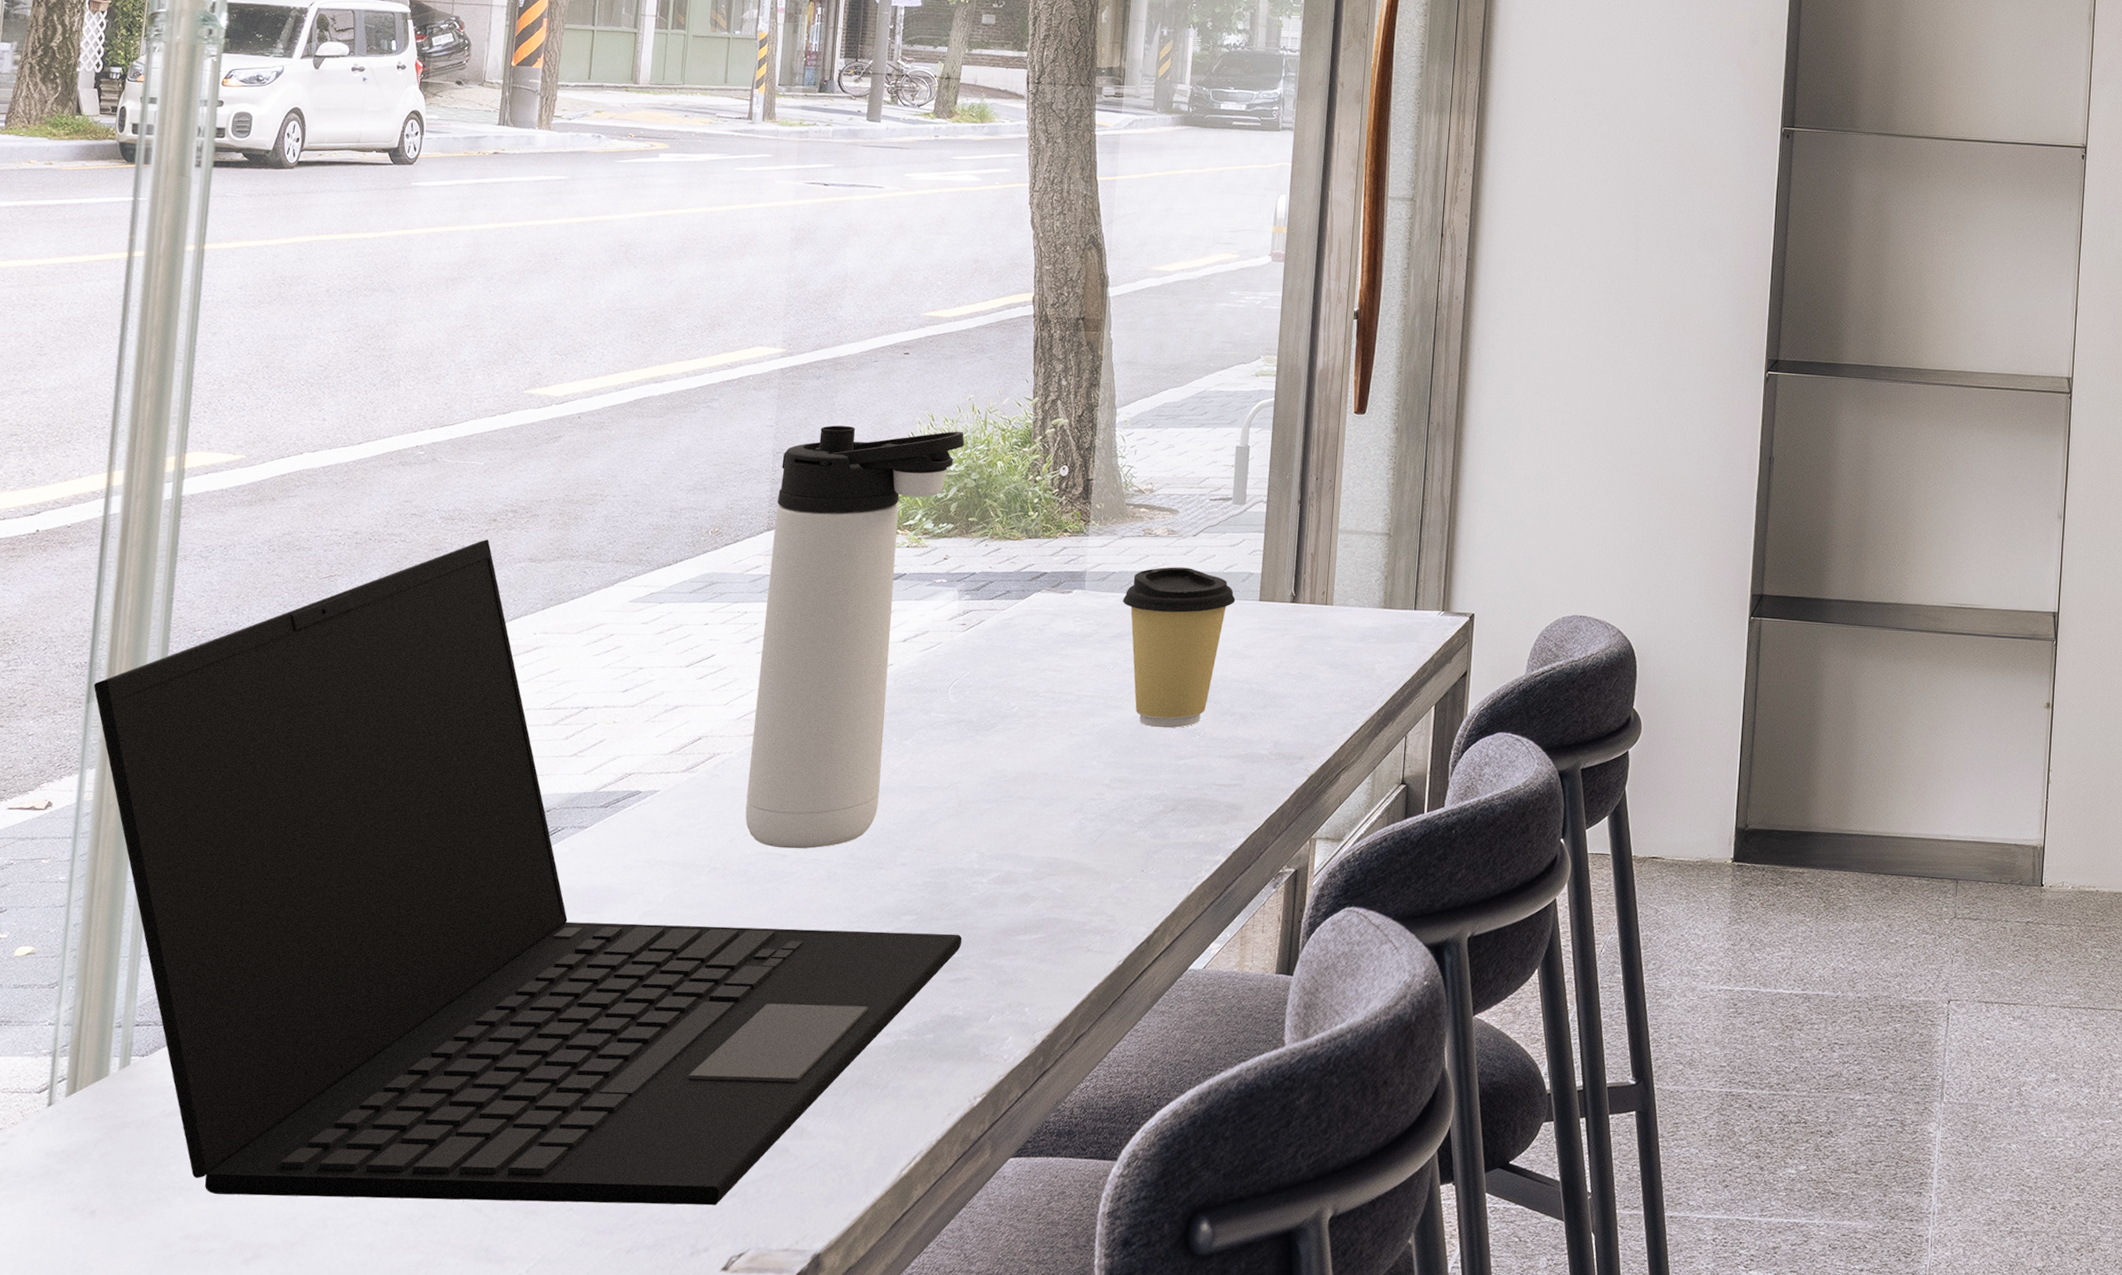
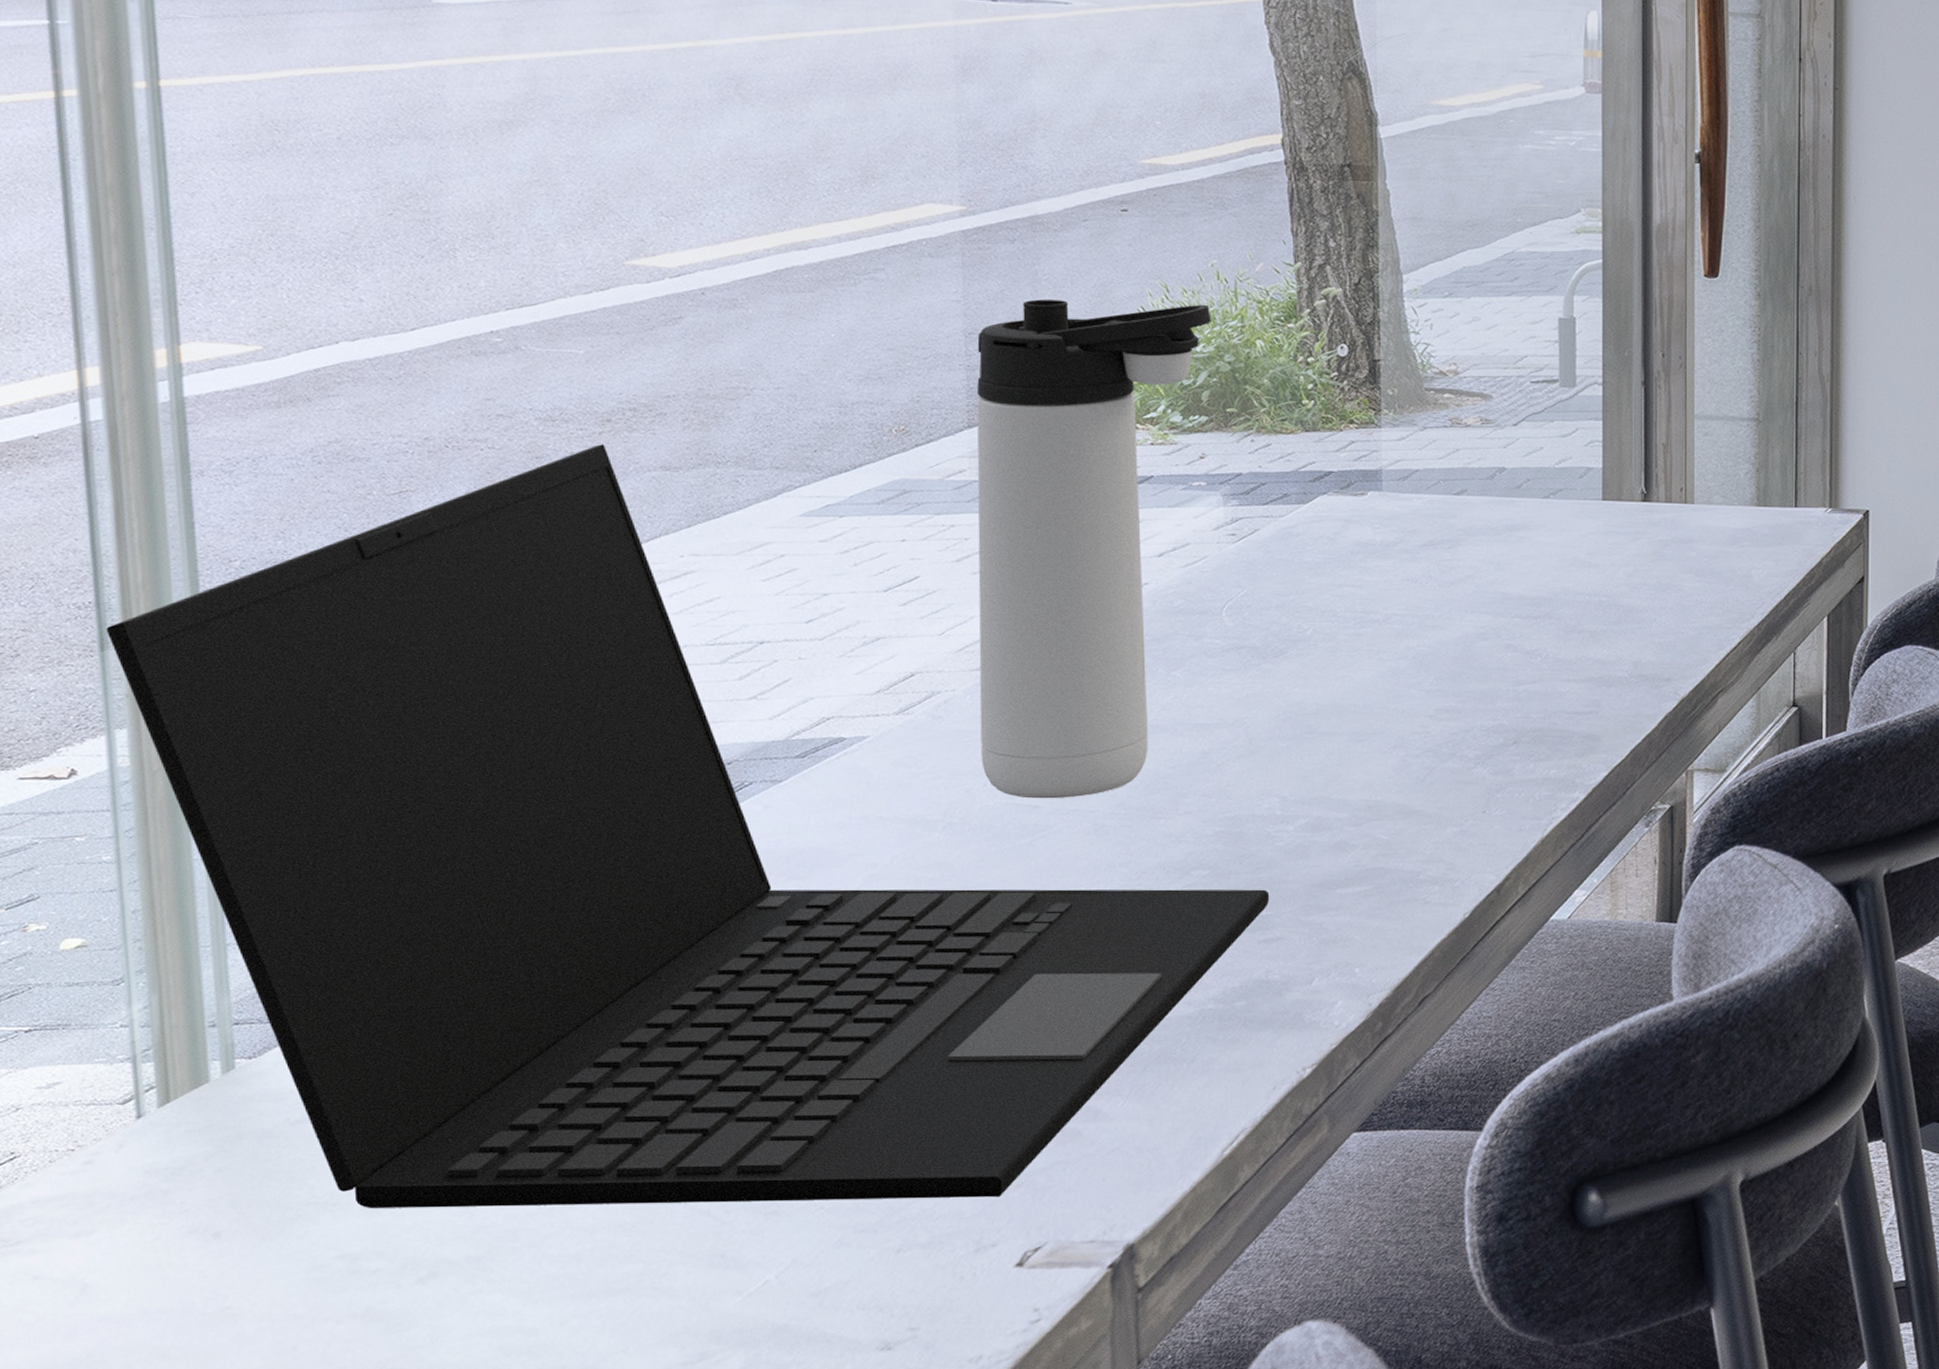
coffee cup: present [1123,567,1236,728] -> none [1432,462,1573,650]

